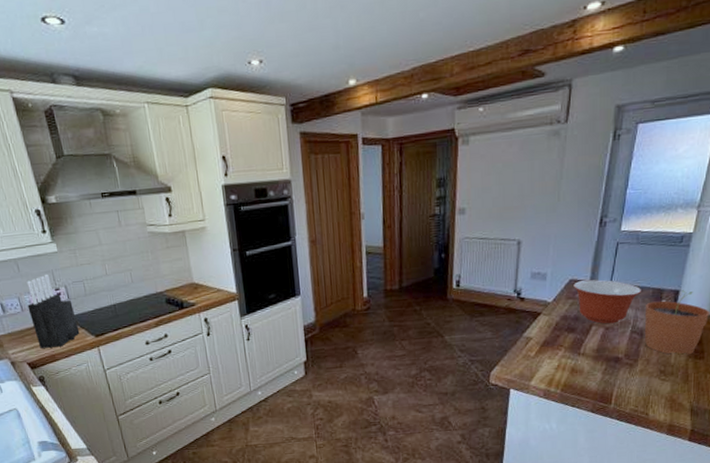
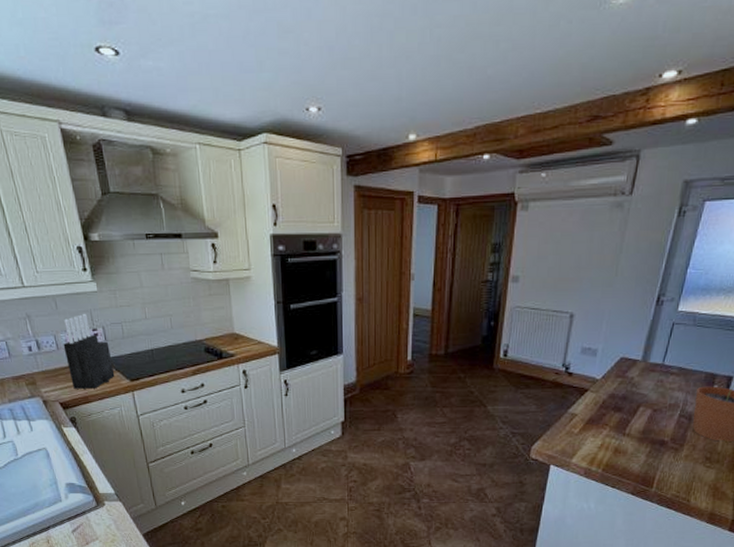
mixing bowl: present [574,280,641,324] -> none [624,360,694,406]

